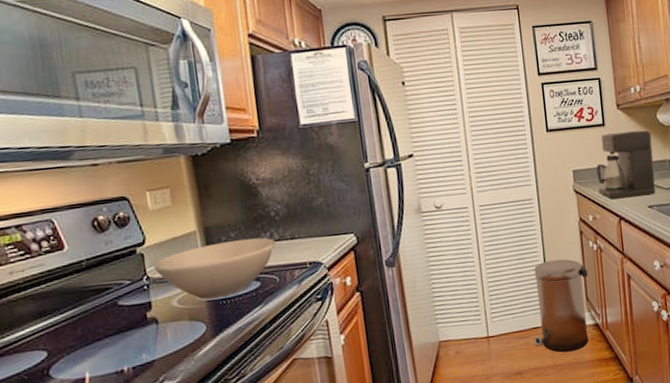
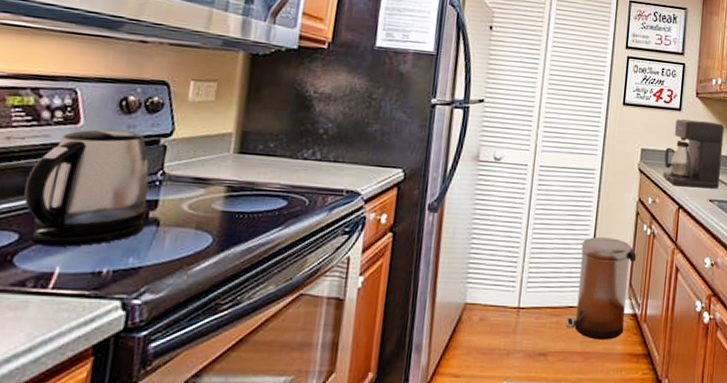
kettle: none [37,247,147,358] -> present [23,128,149,247]
bowl: present [154,237,277,300] -> none [174,150,317,211]

